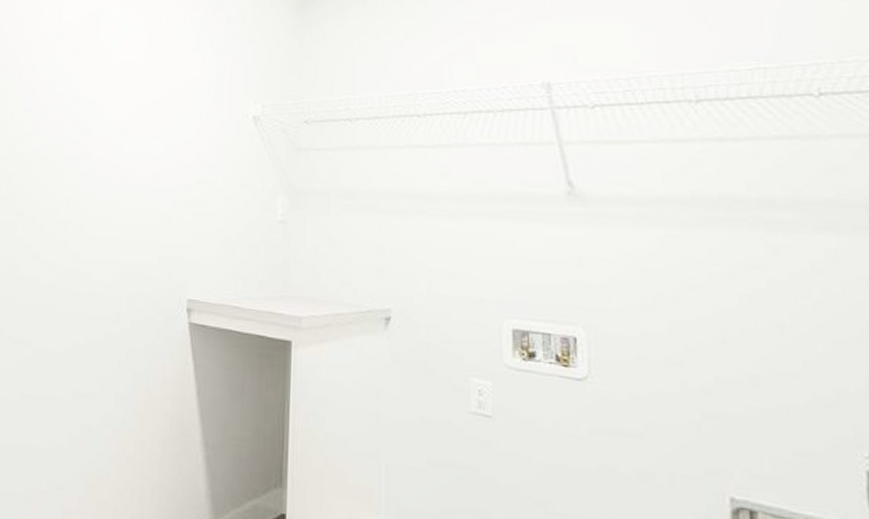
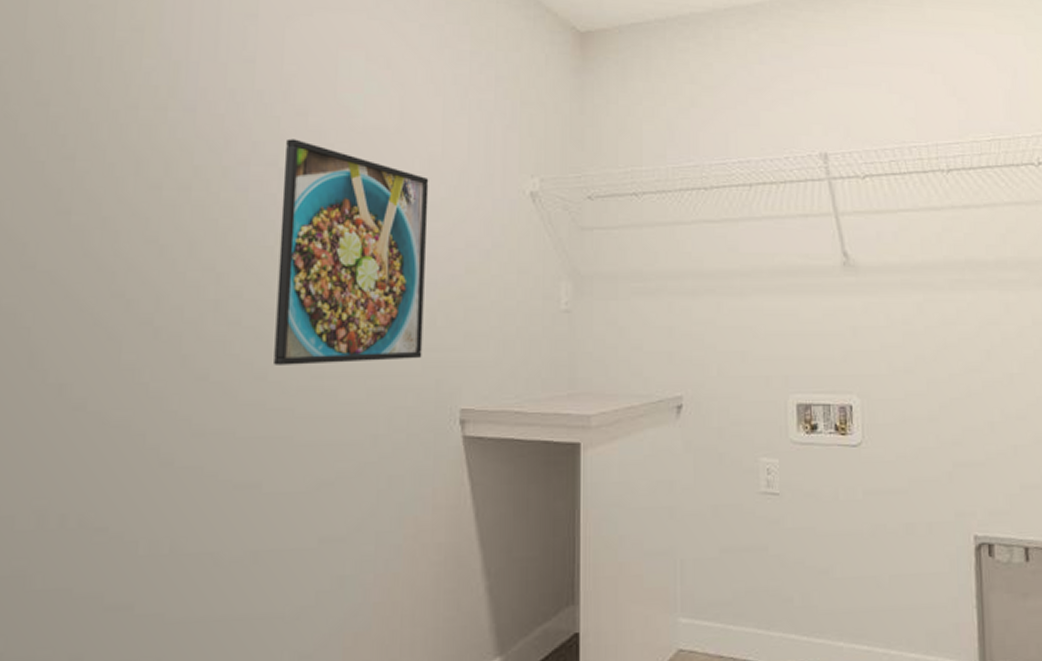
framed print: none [45,71,168,254] -> present [274,138,429,365]

